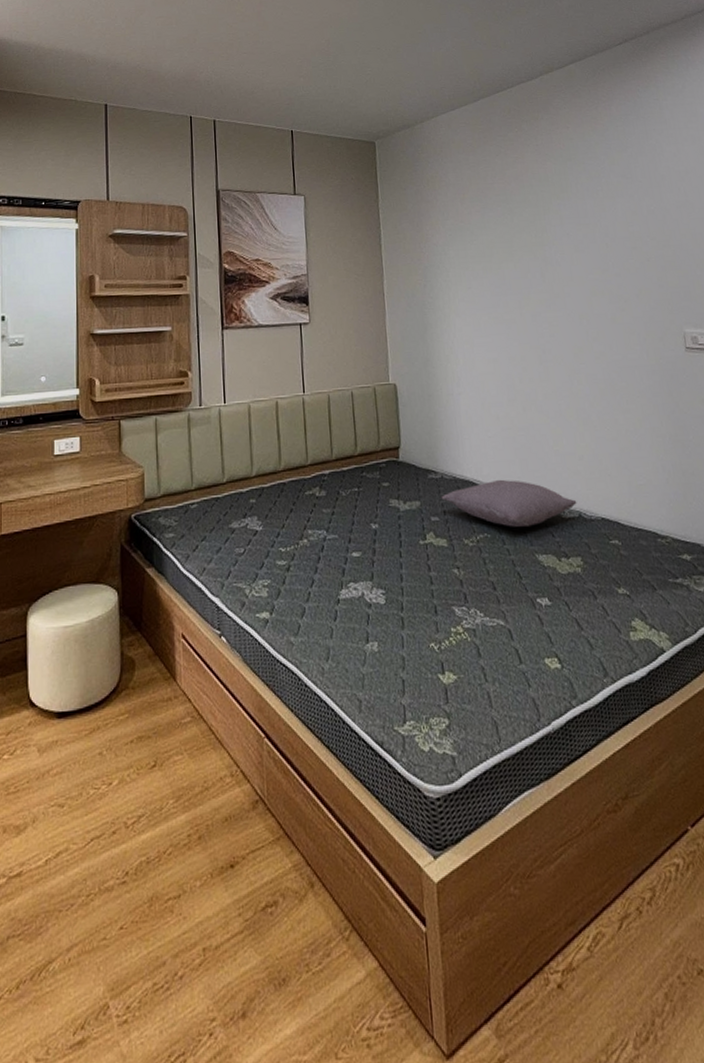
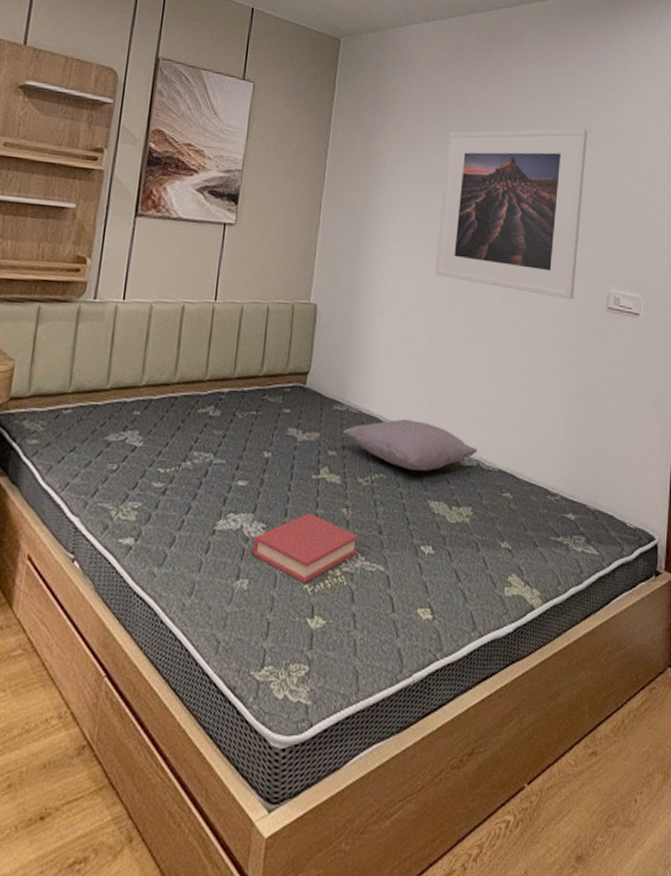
hardback book: none [376,576,475,643] -> present [252,513,358,584]
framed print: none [493,179,648,346] -> present [434,128,588,300]

